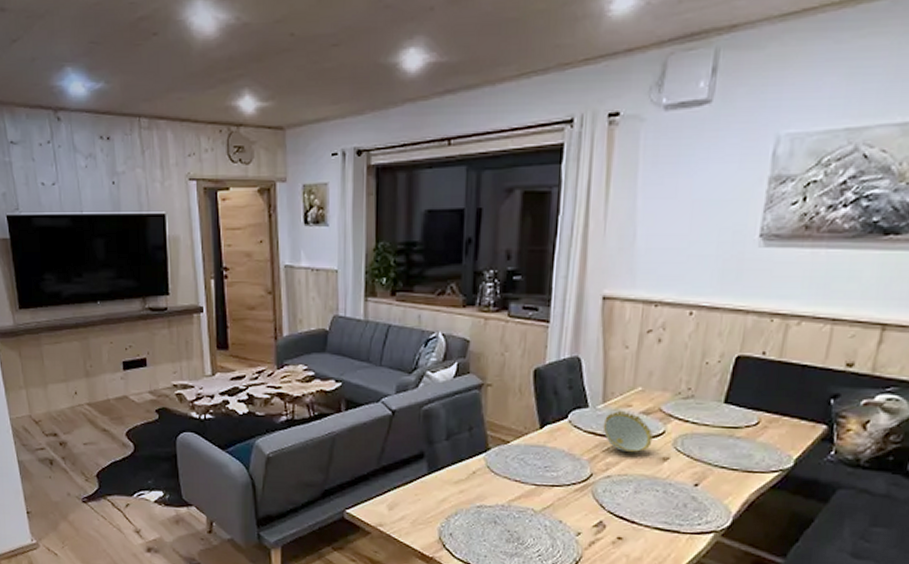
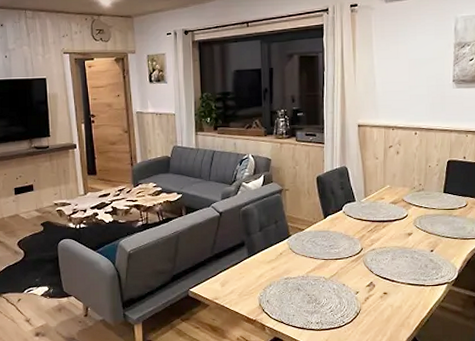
decorative bowl: present [603,410,653,452] -> none [366,202,400,231]

